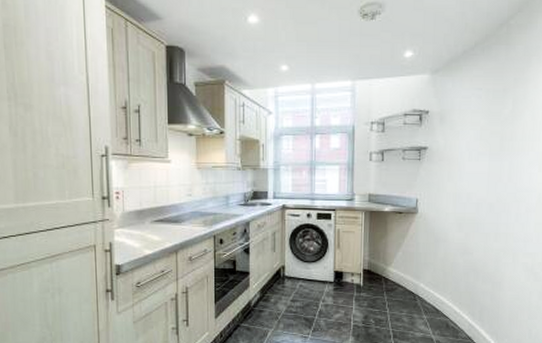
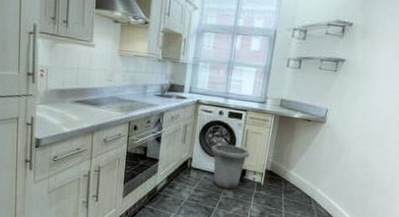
trash can: none [304,247,344,295] -> present [211,144,250,190]

